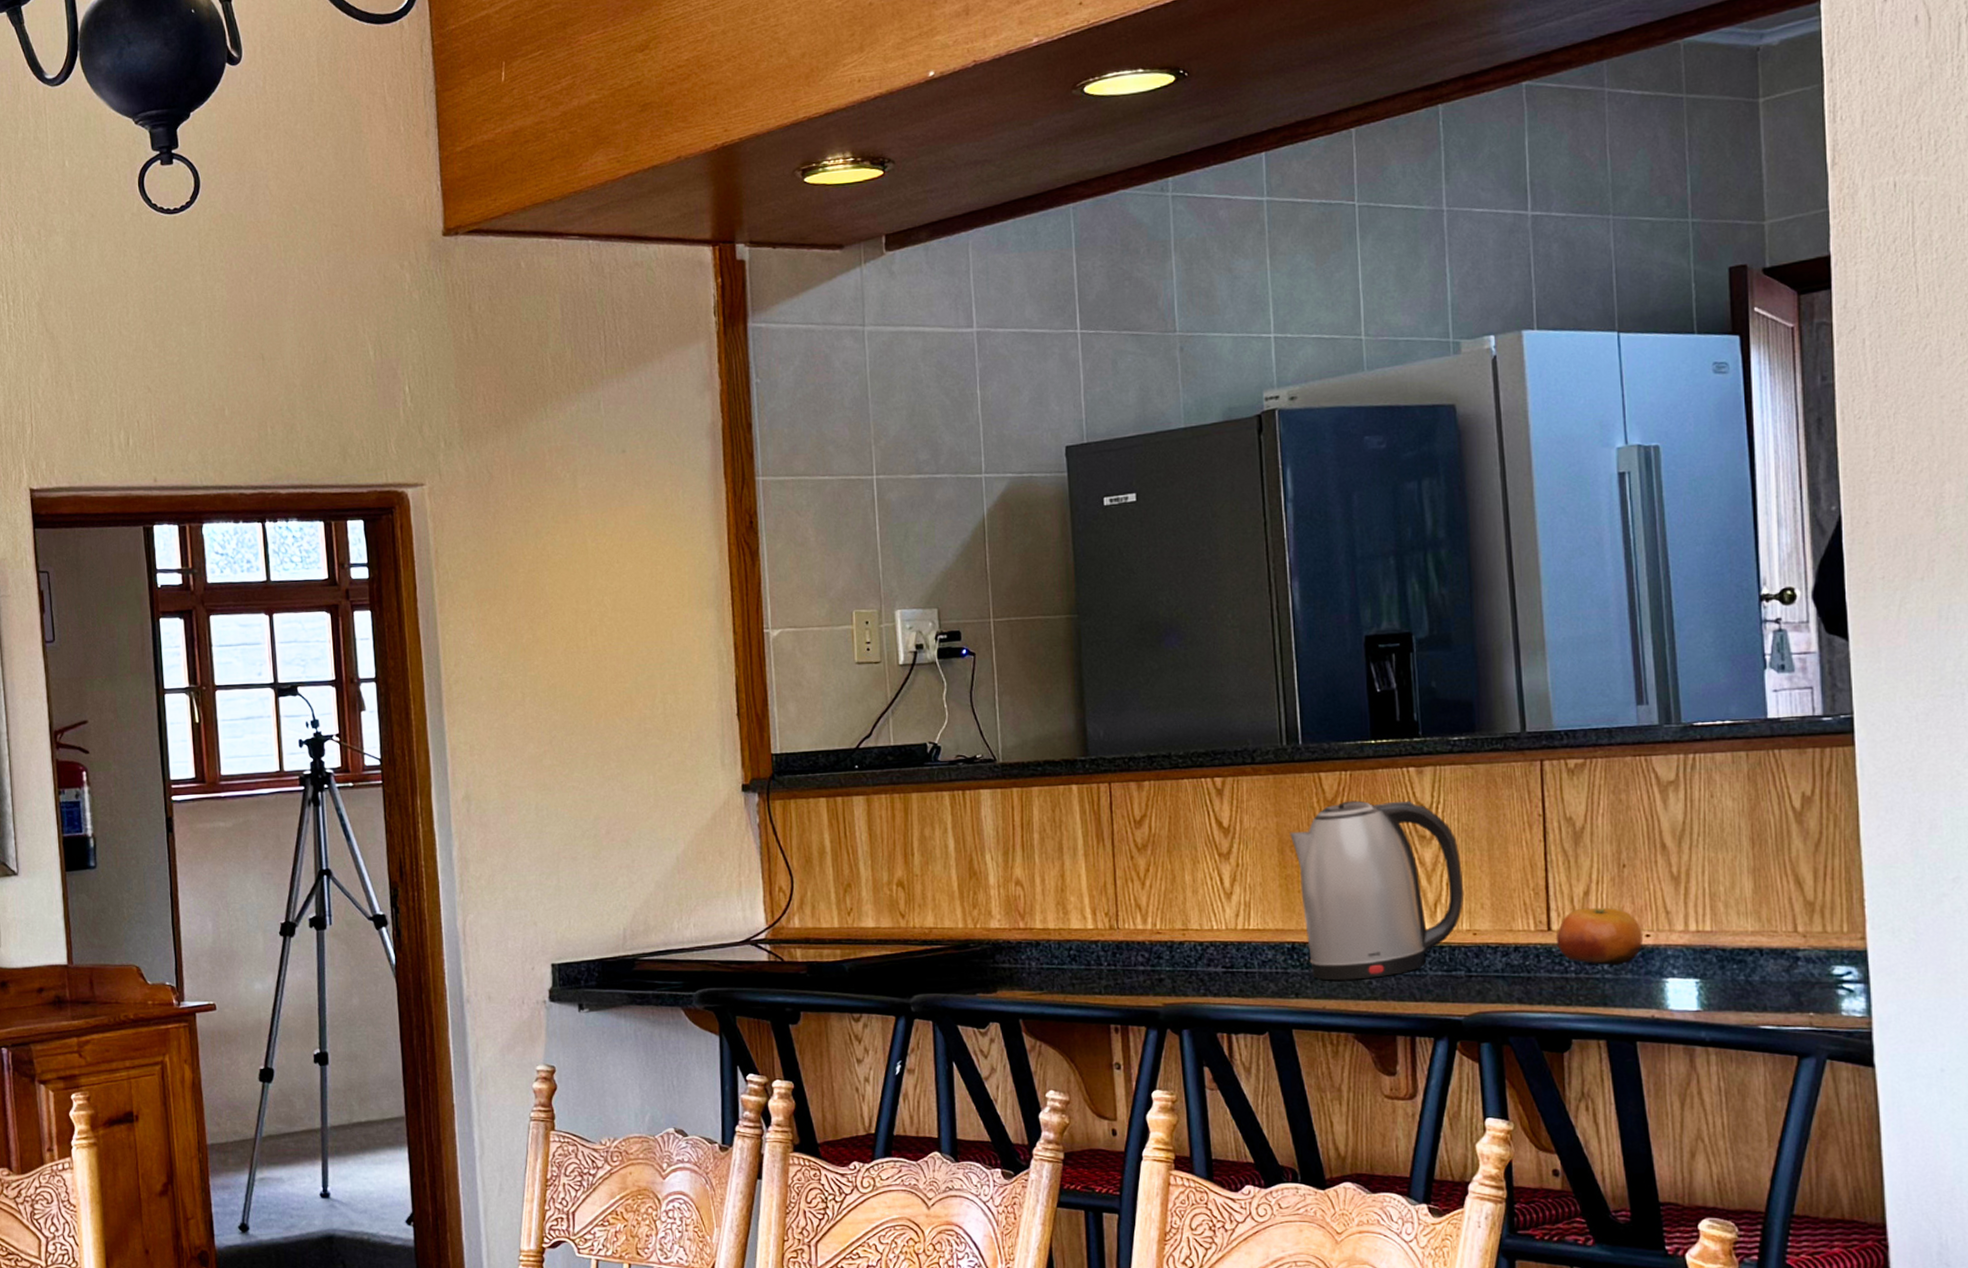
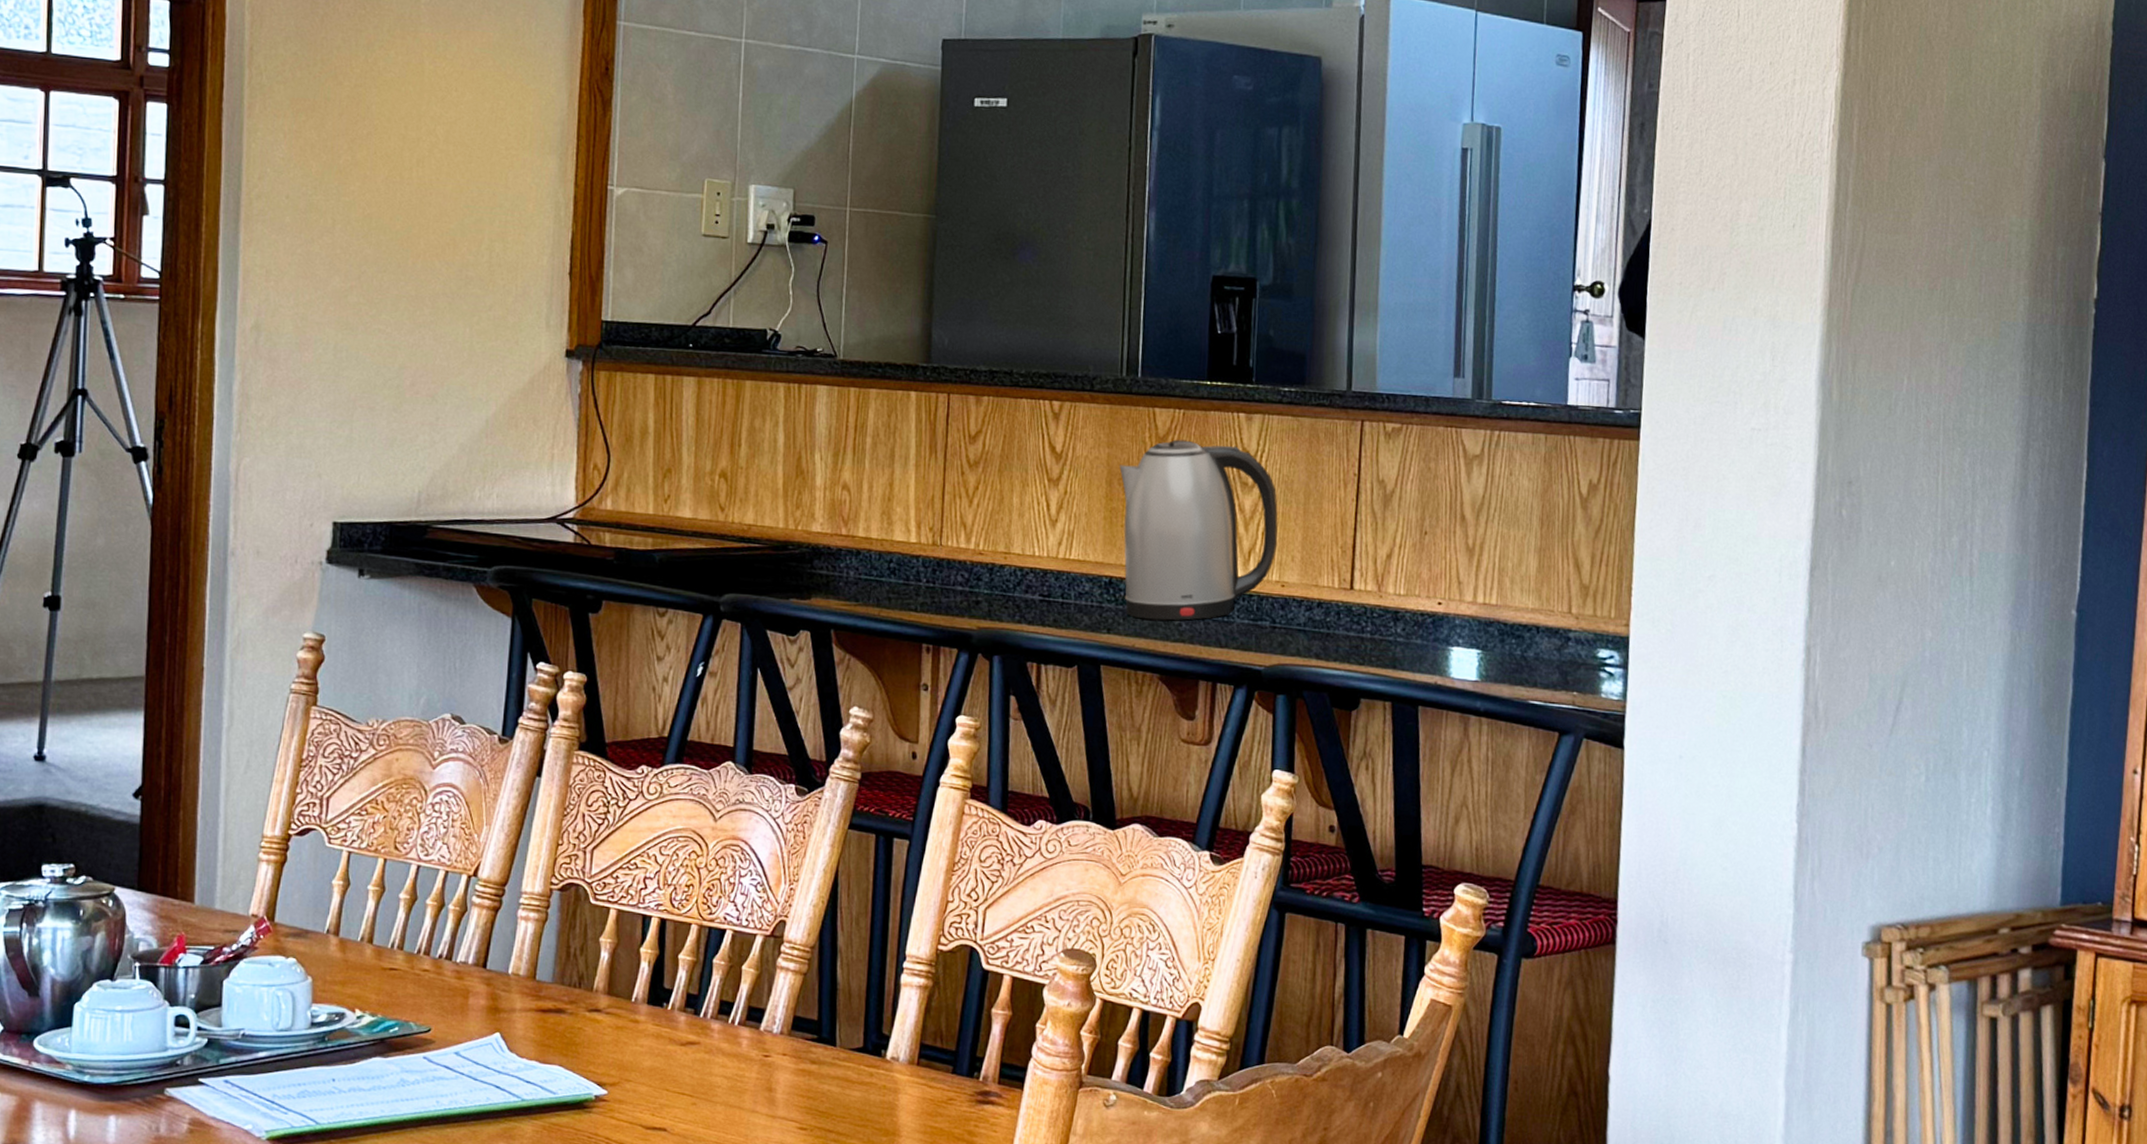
fruit: present [1555,907,1644,966] -> none [1356,570,1436,630]

